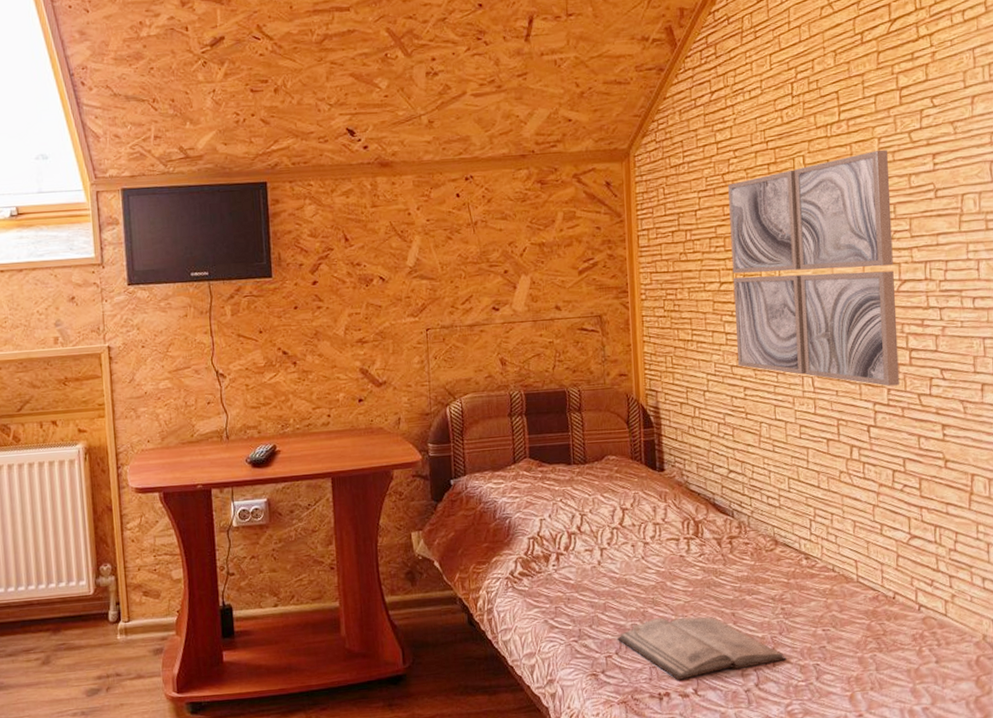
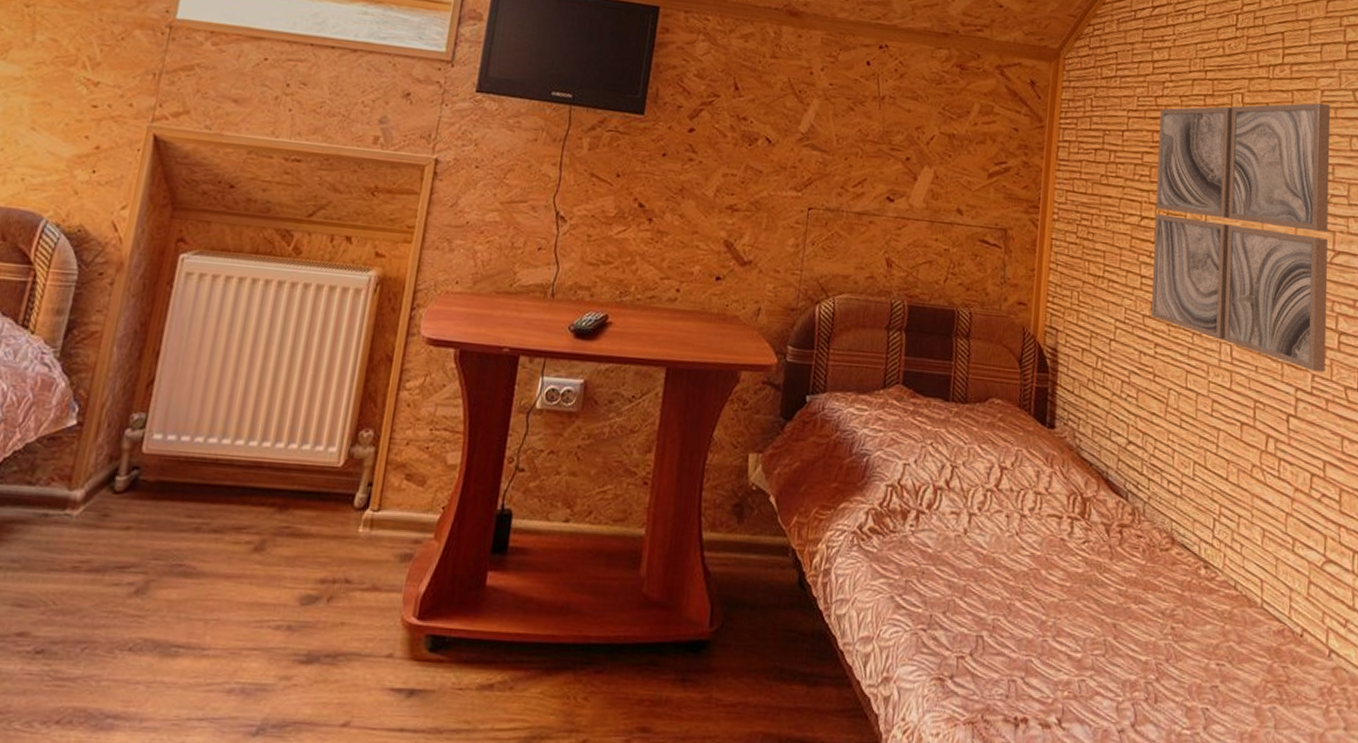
diary: present [616,617,787,681] -> none [973,615,1172,705]

